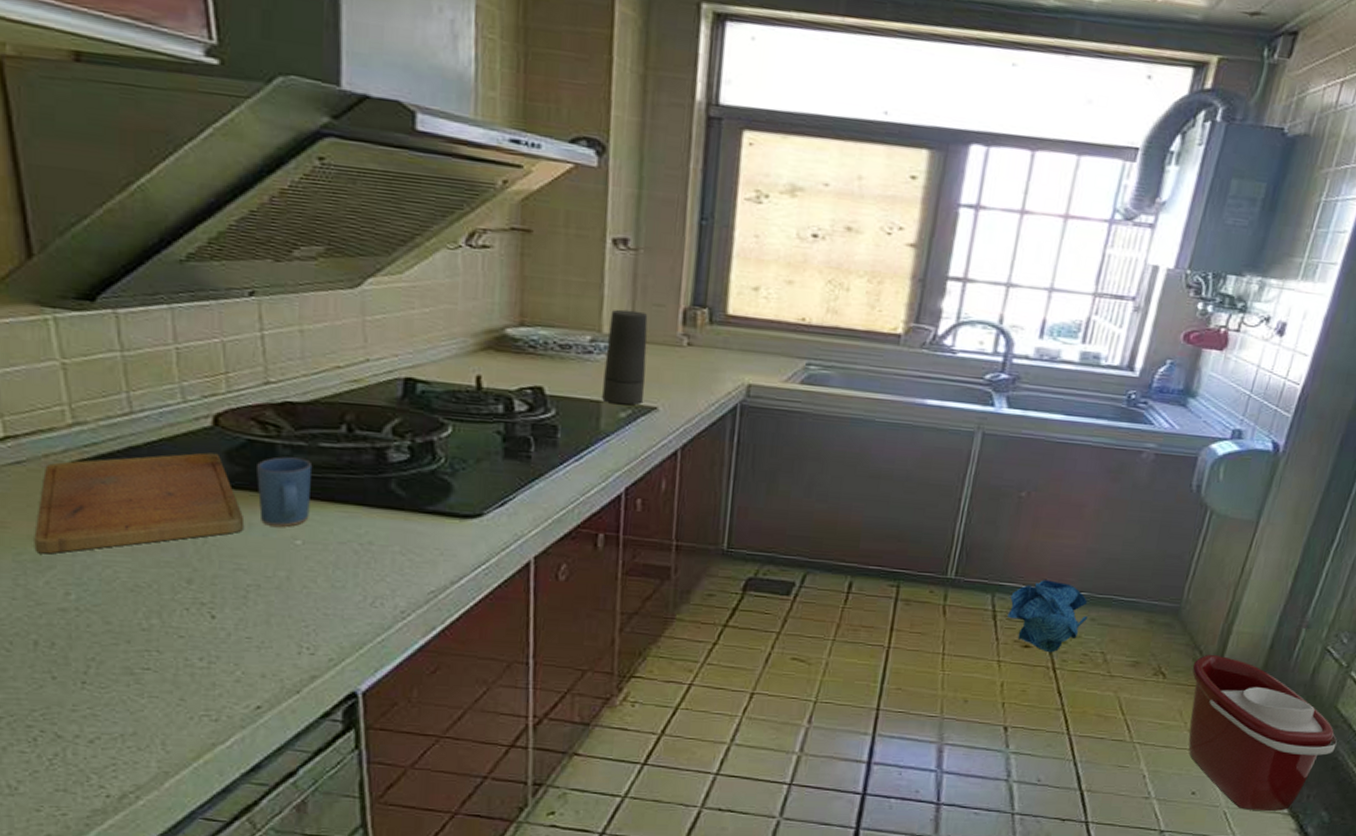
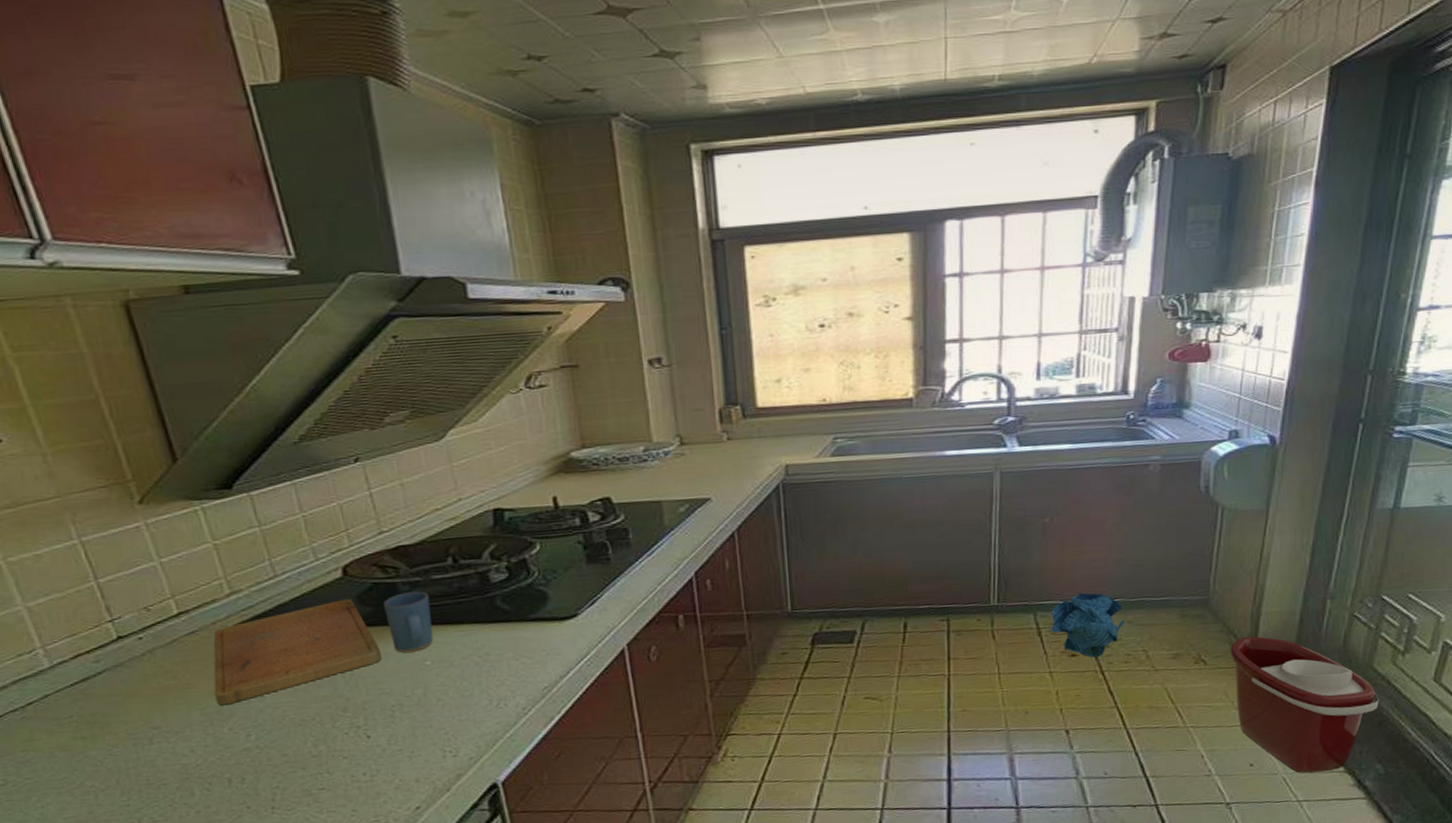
canister: present [602,309,648,405] -> none [657,418,698,502]

